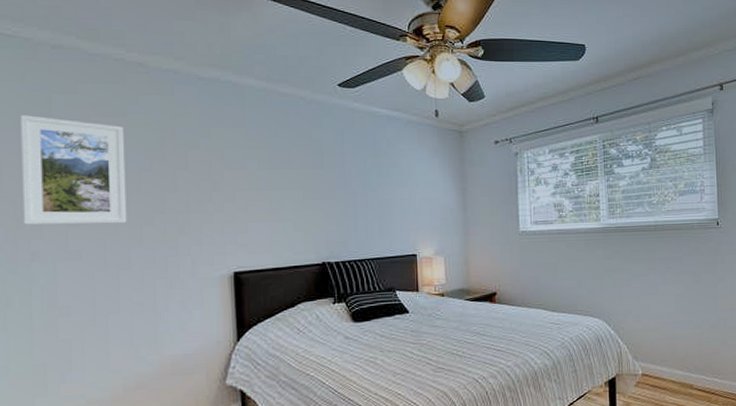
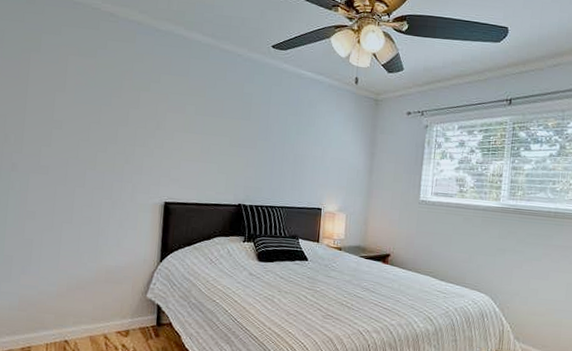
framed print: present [20,115,127,225] -> none [9,49,93,148]

